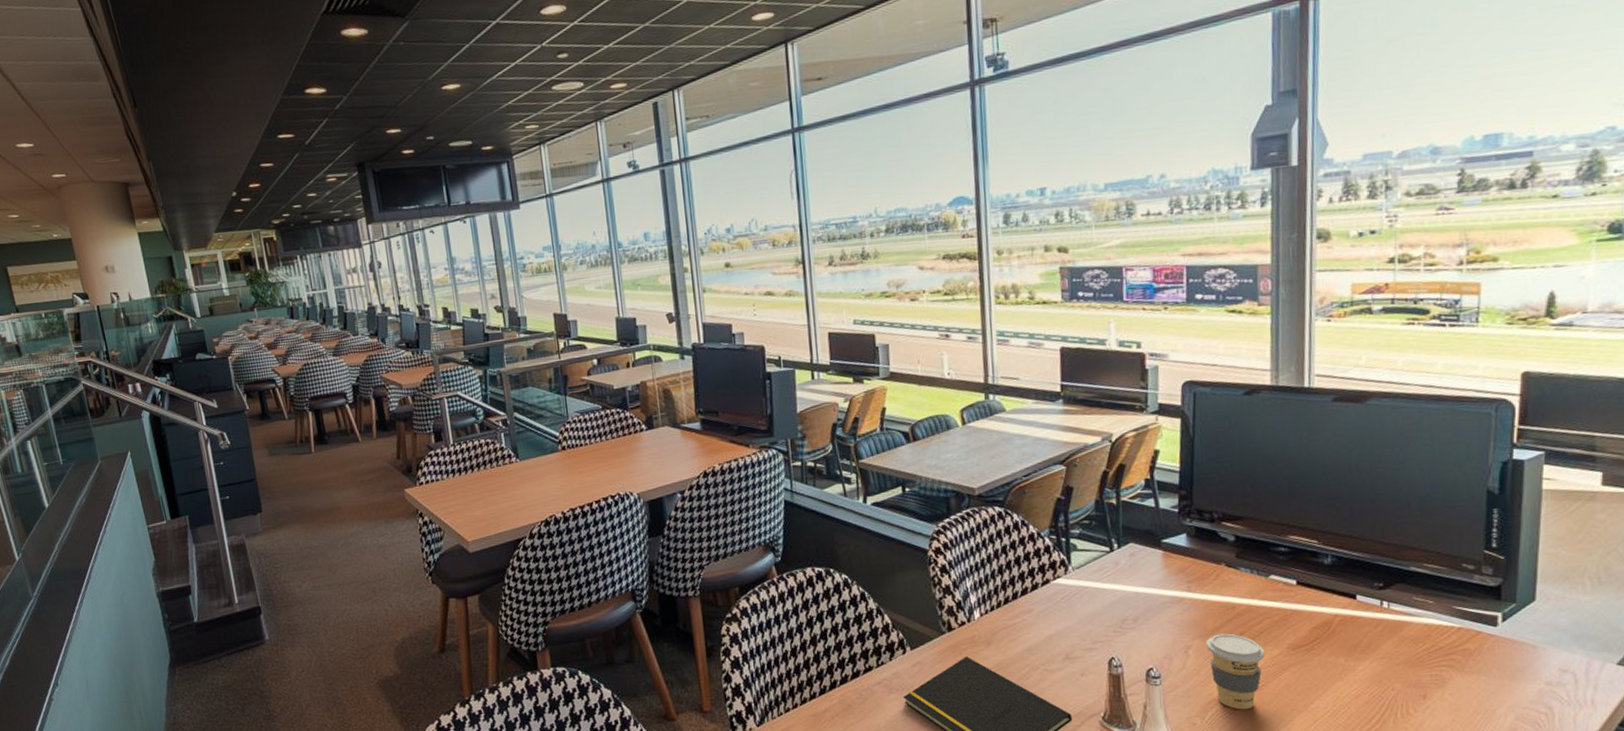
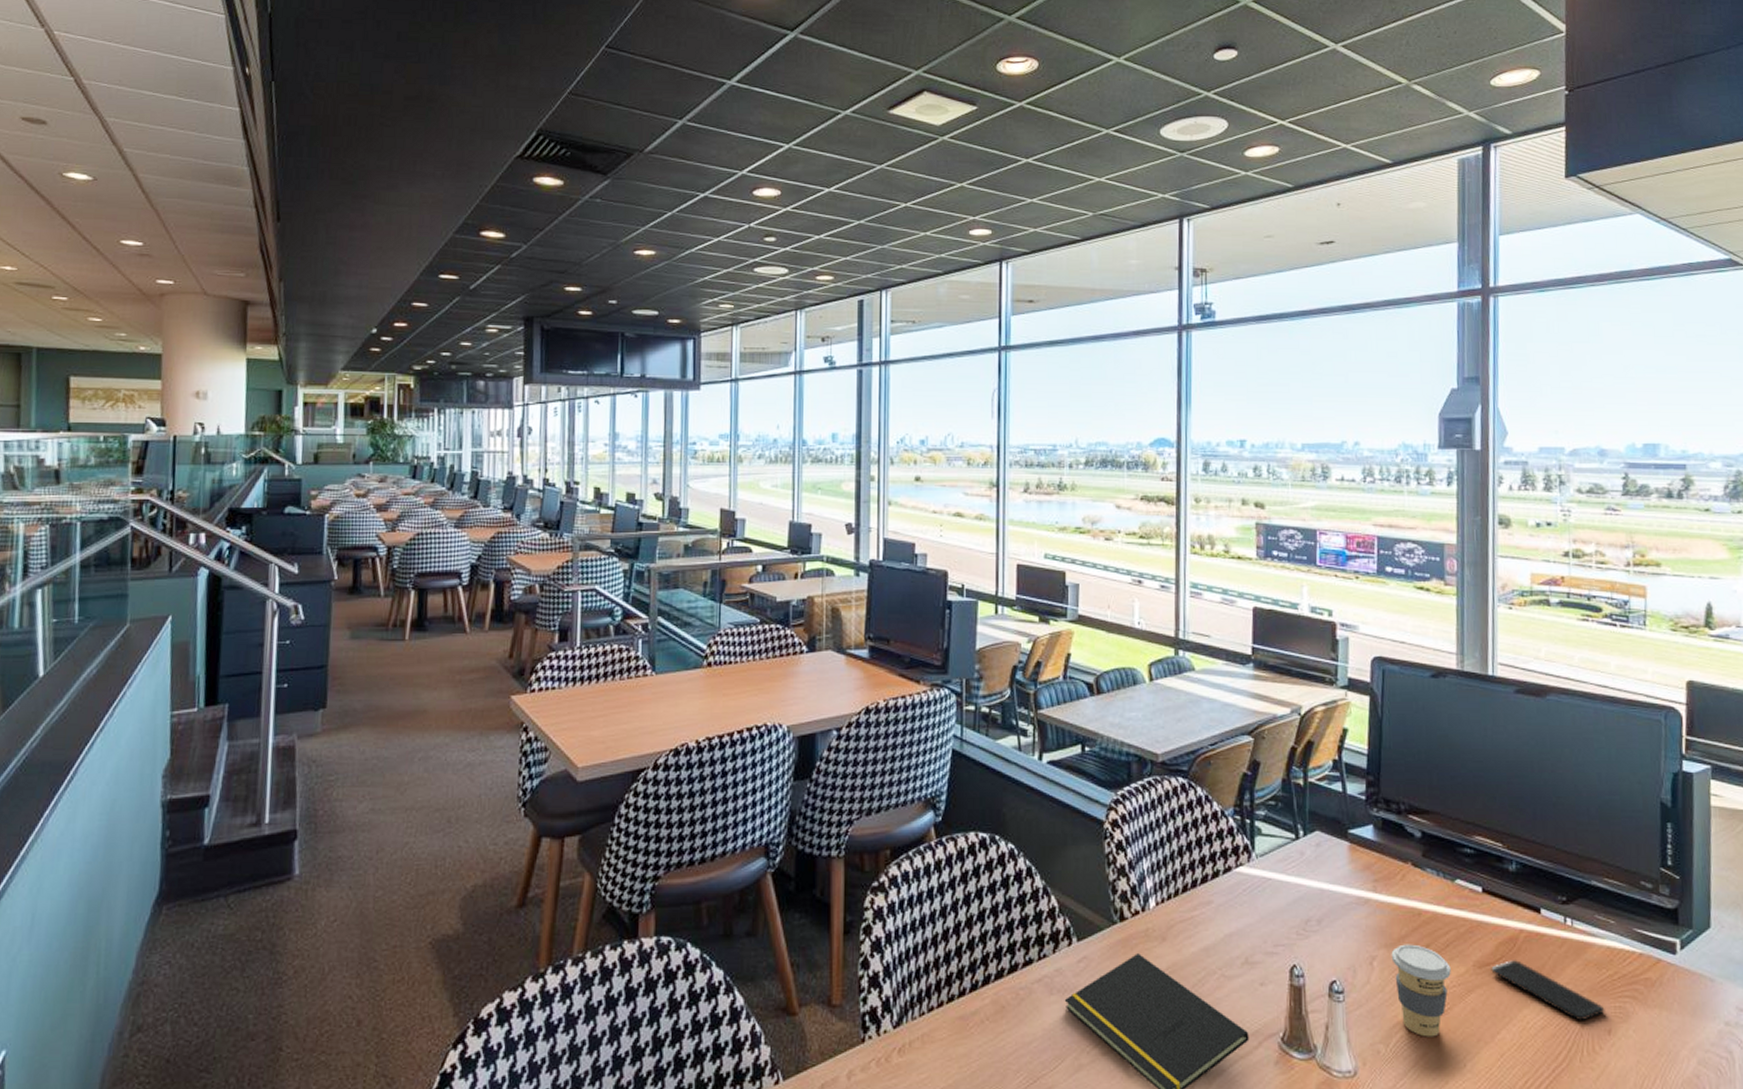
smartphone: none [1305,641,1421,689] -> present [1491,960,1605,1022]

